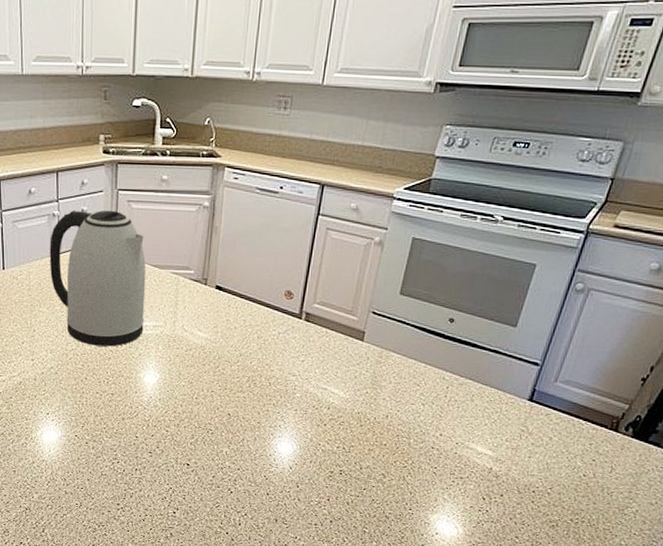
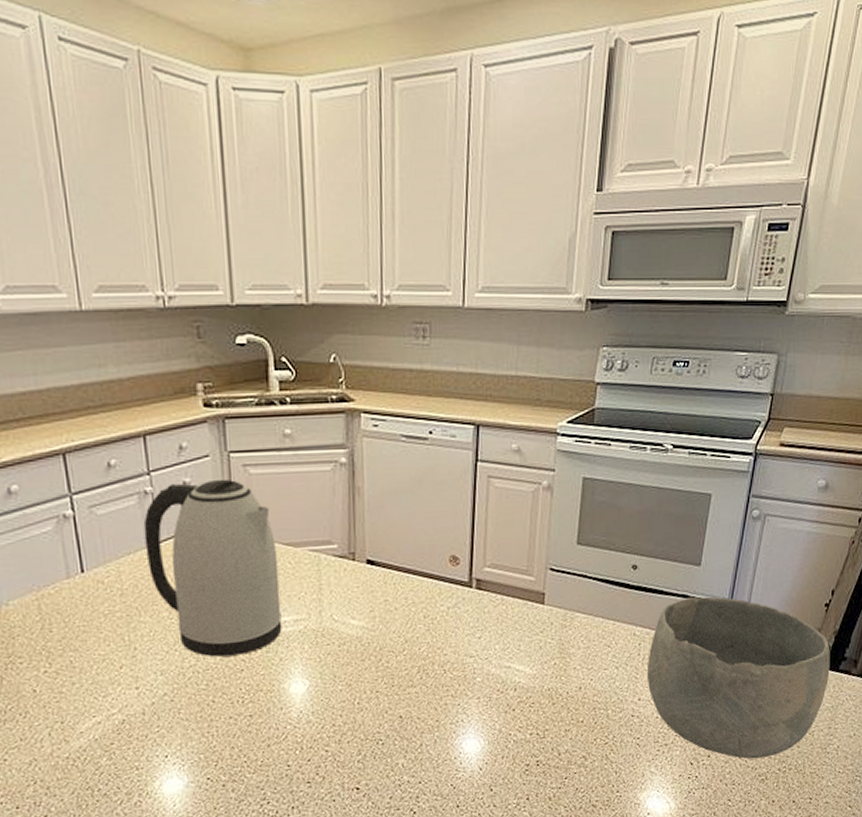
bowl: none [450,353,642,507] -> present [646,596,830,759]

